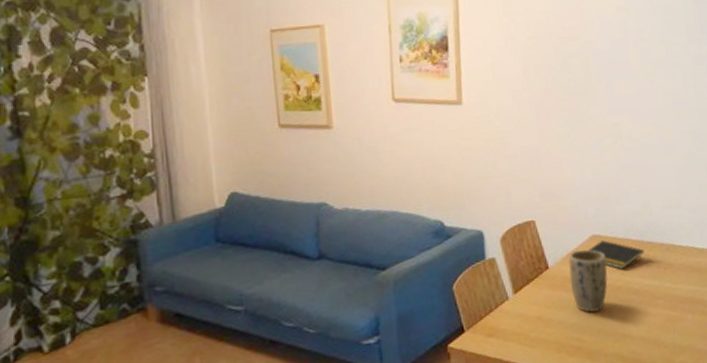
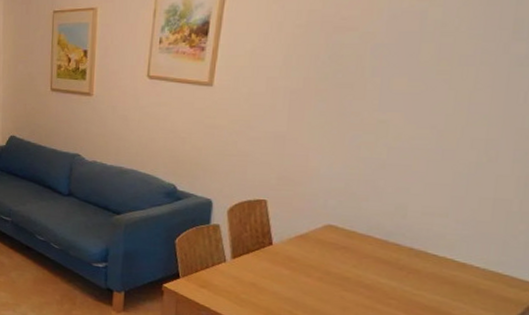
plant pot: present [568,249,608,313] -> none [292,235,339,294]
notepad: present [589,240,645,270] -> none [320,231,387,263]

